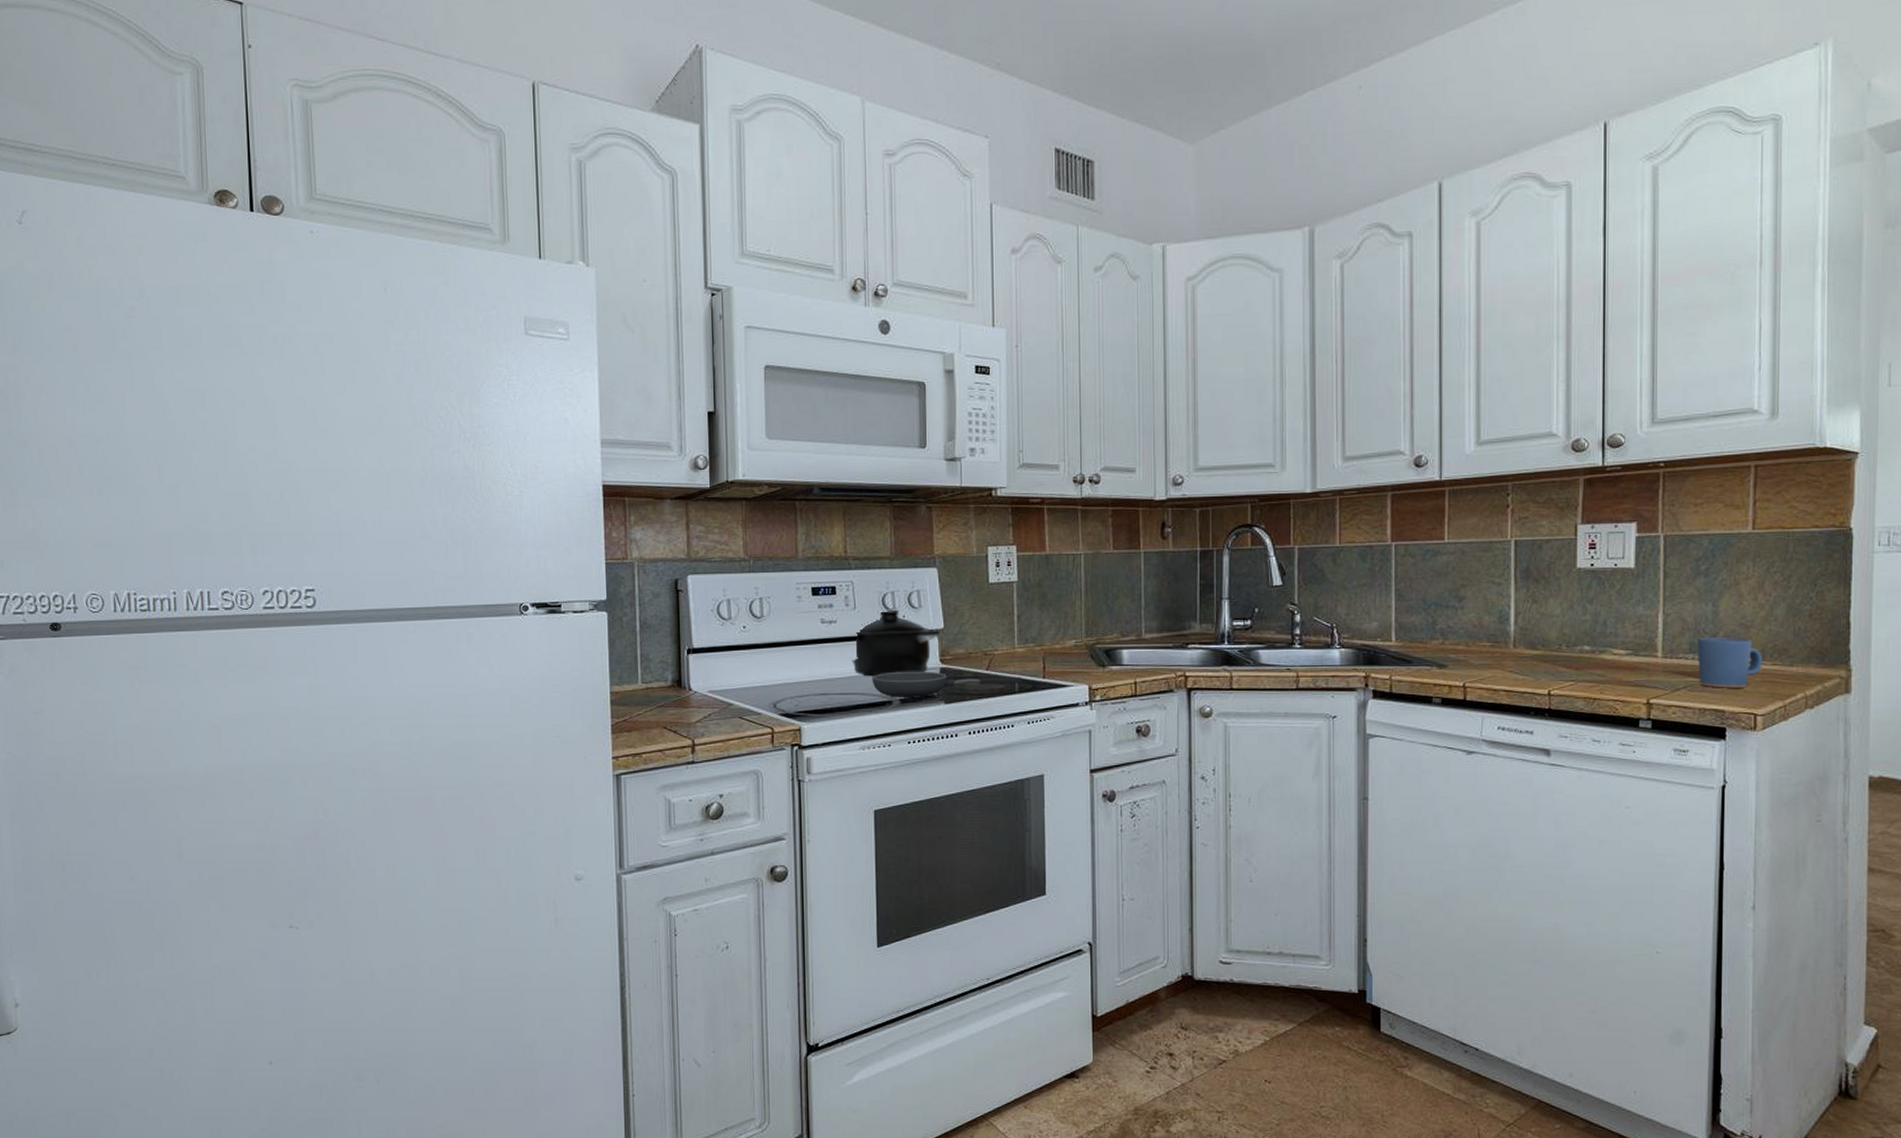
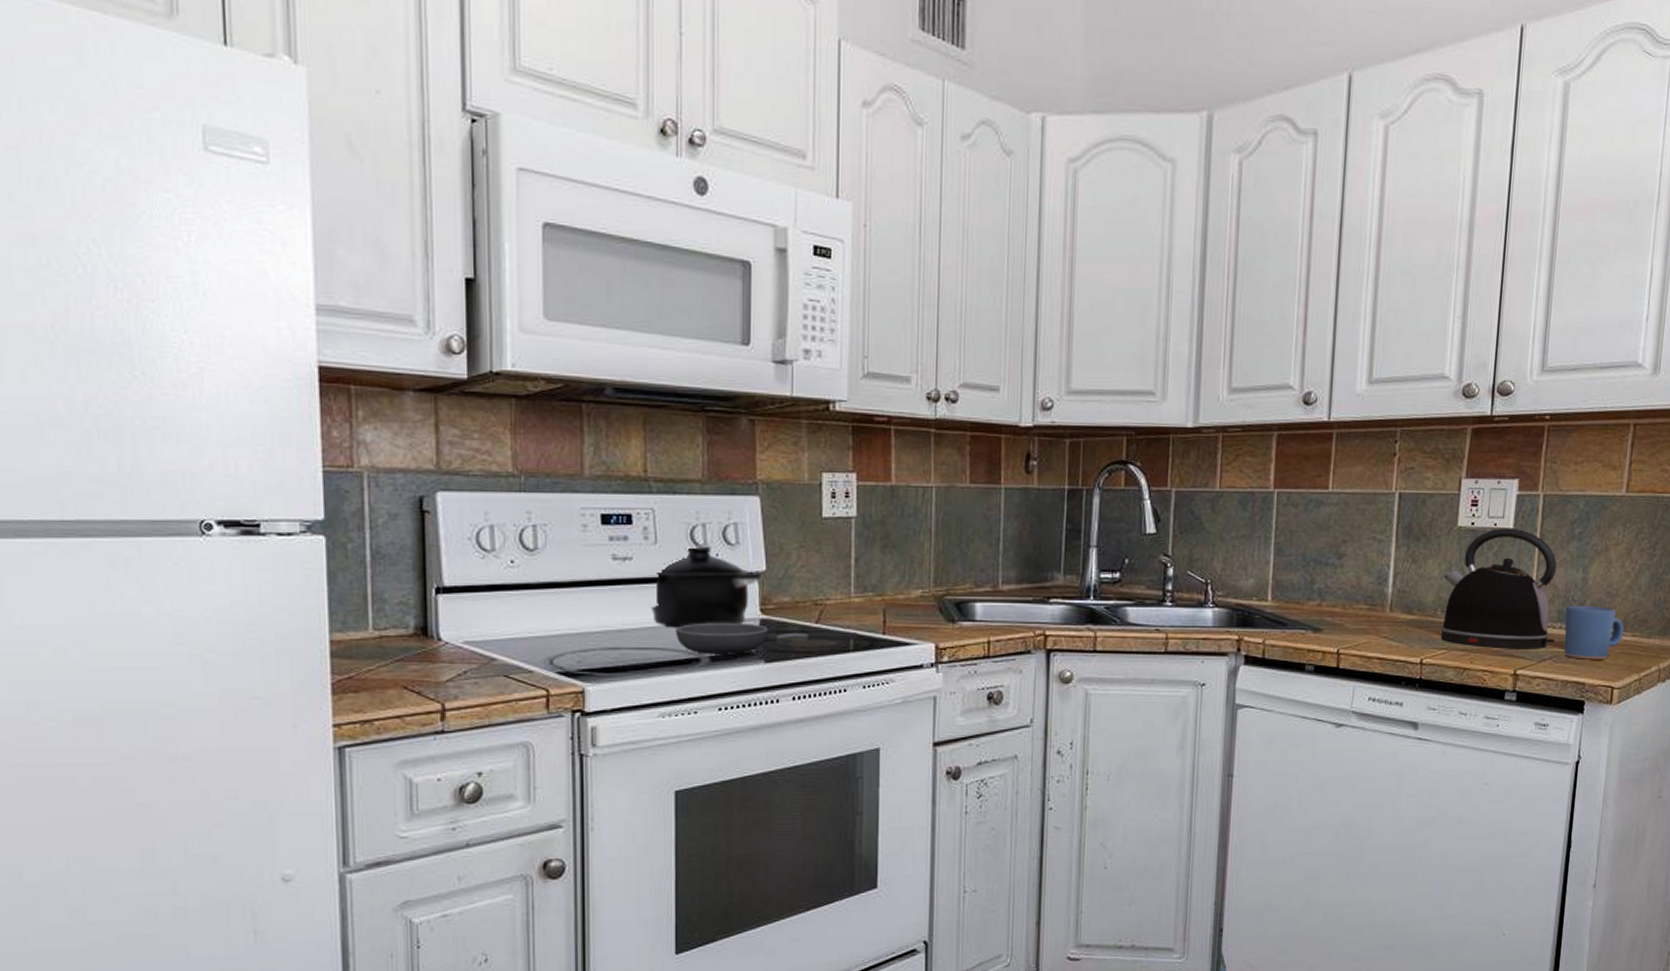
kettle: none [1566,567,1688,680] -> present [1441,527,1557,649]

